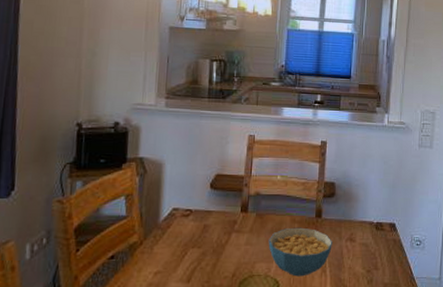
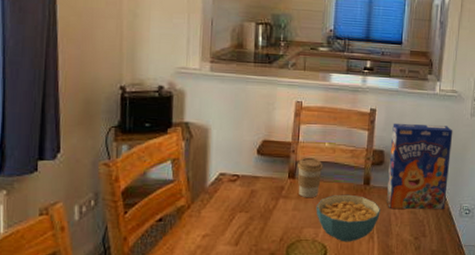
coffee cup: none [250,190,276,231] -> present [297,157,323,197]
cereal box: none [337,155,402,241] -> present [386,123,453,209]

